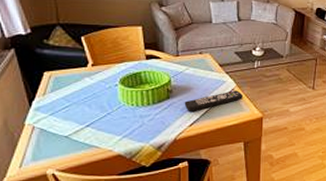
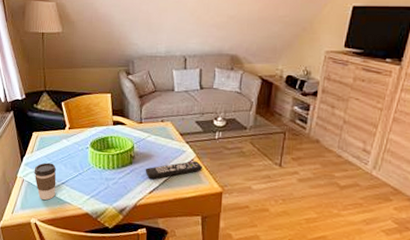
coffee cup: none [48,105,79,146] -> present [34,162,57,200]

